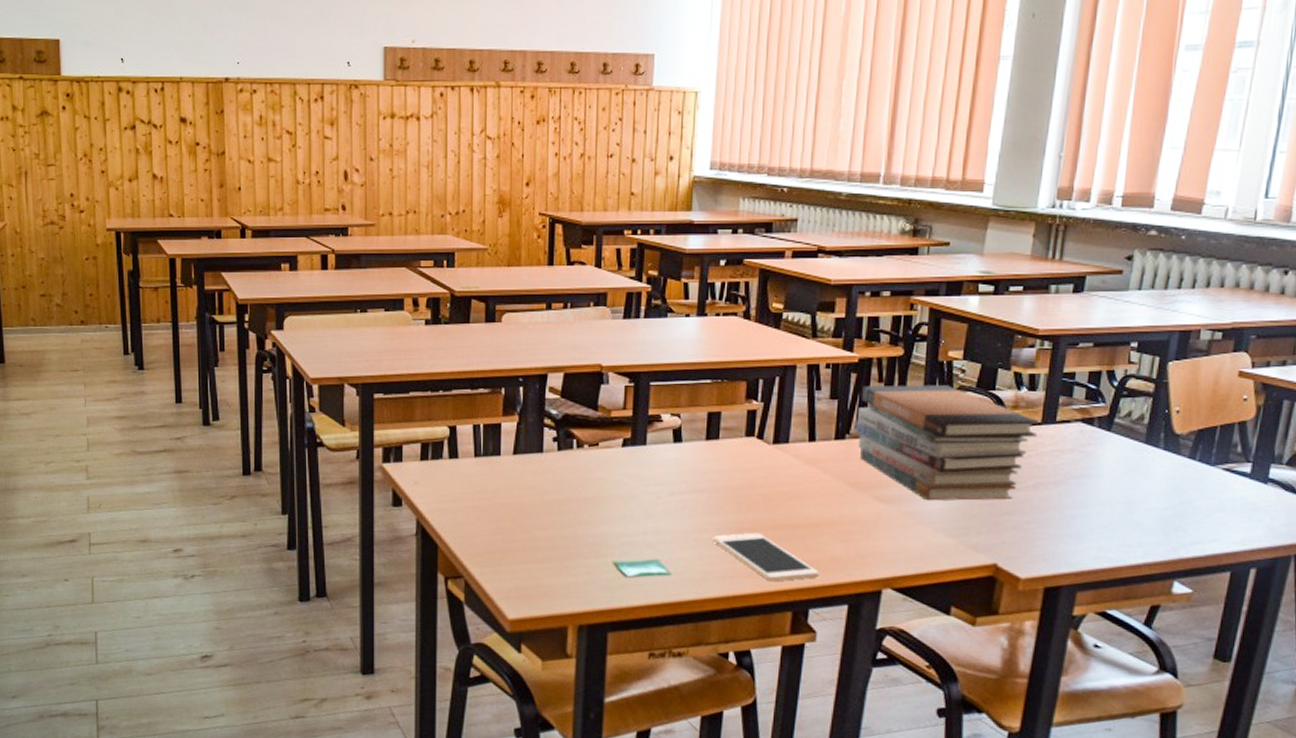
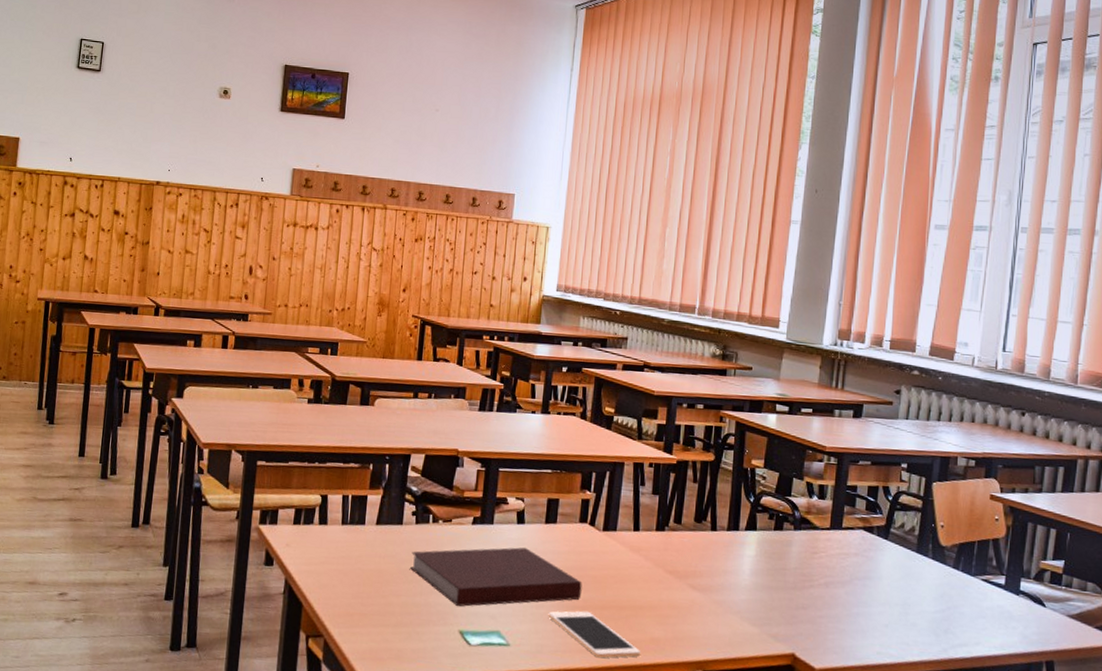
notebook: none [555,468,751,537] -> present [410,547,582,607]
book stack: present [856,385,1039,501] -> none [674,484,828,595]

